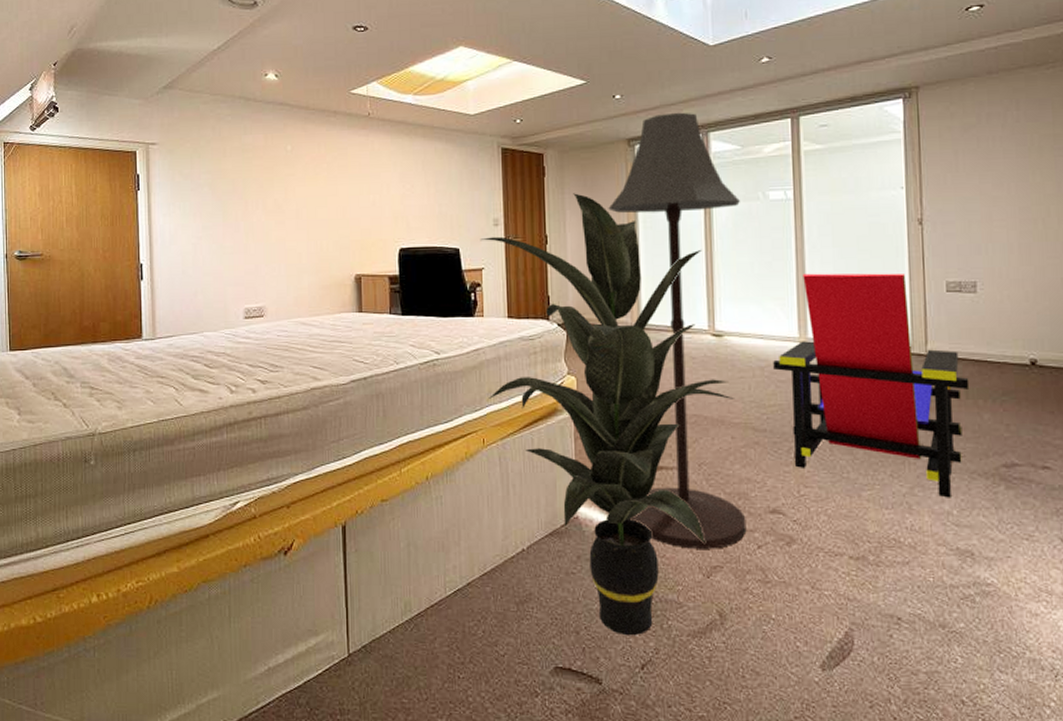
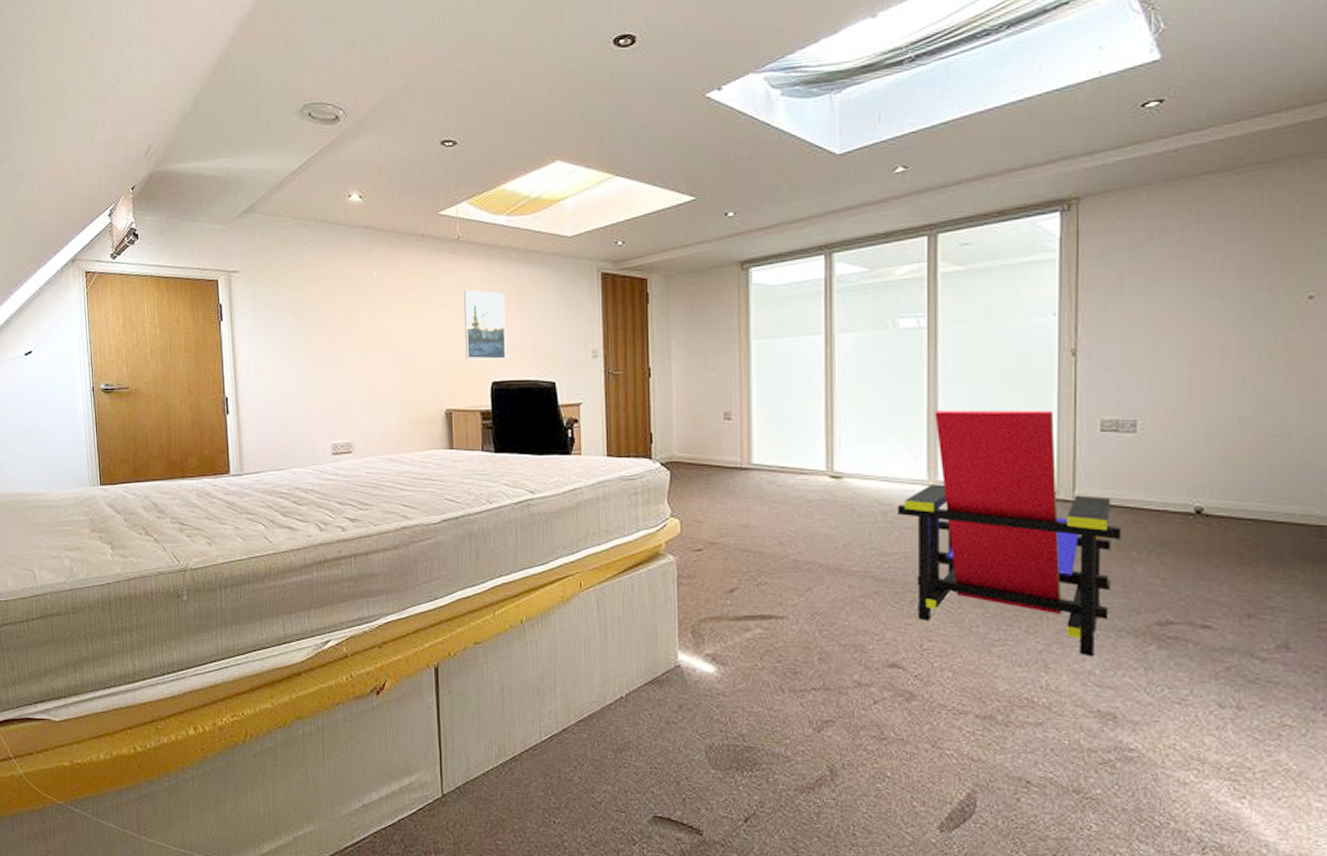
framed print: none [374,162,413,228] -> present [464,289,506,360]
indoor plant: present [480,193,734,635] -> none [578,322,853,788]
floor lamp: present [608,112,747,549] -> none [718,230,866,703]

